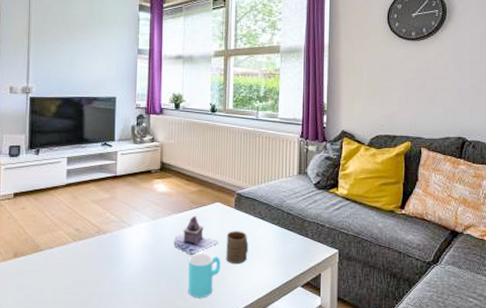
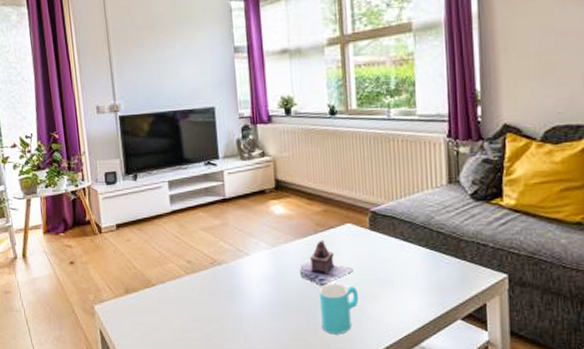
cup: present [226,231,248,264] -> none [362,256,391,294]

